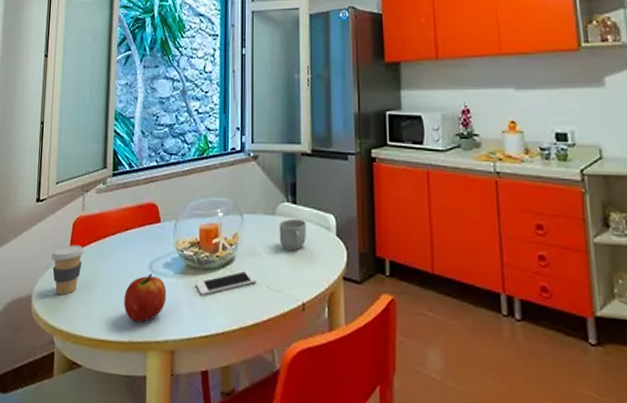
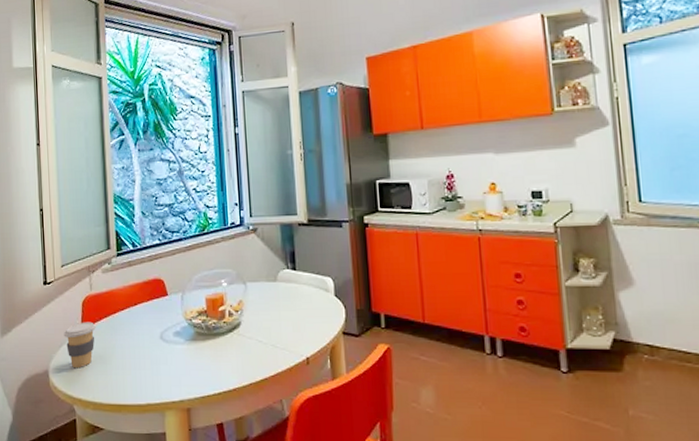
apple: present [124,273,167,323] -> none [138,342,179,387]
cell phone: present [196,270,256,296] -> none [206,332,263,359]
mug: present [279,218,306,251] -> none [280,283,307,313]

